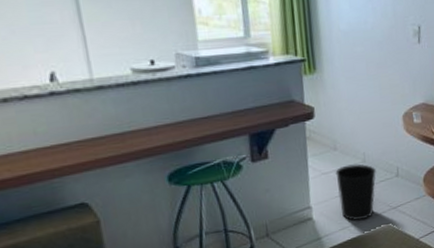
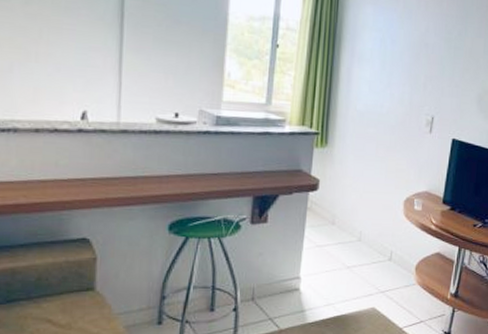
wastebasket: present [335,164,376,221] -> none [329,241,370,299]

